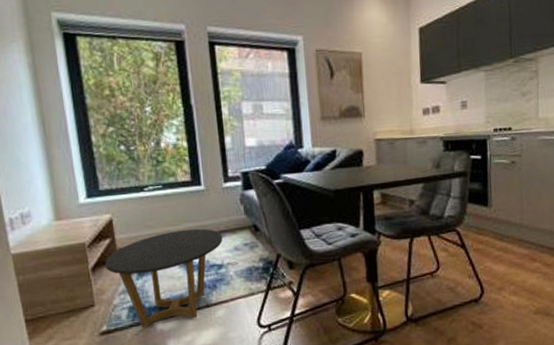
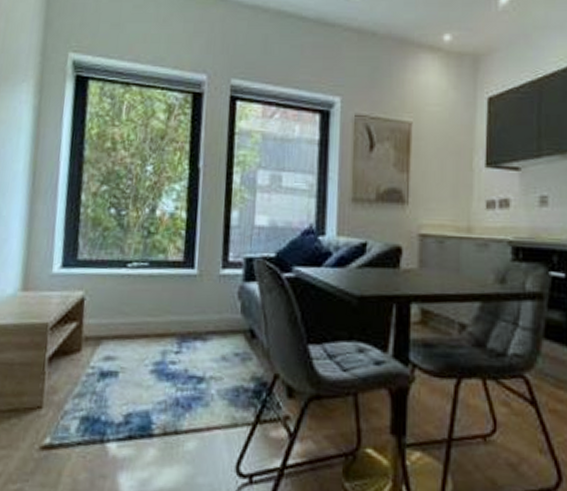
side table: present [105,228,223,328] -> none [64,323,210,450]

